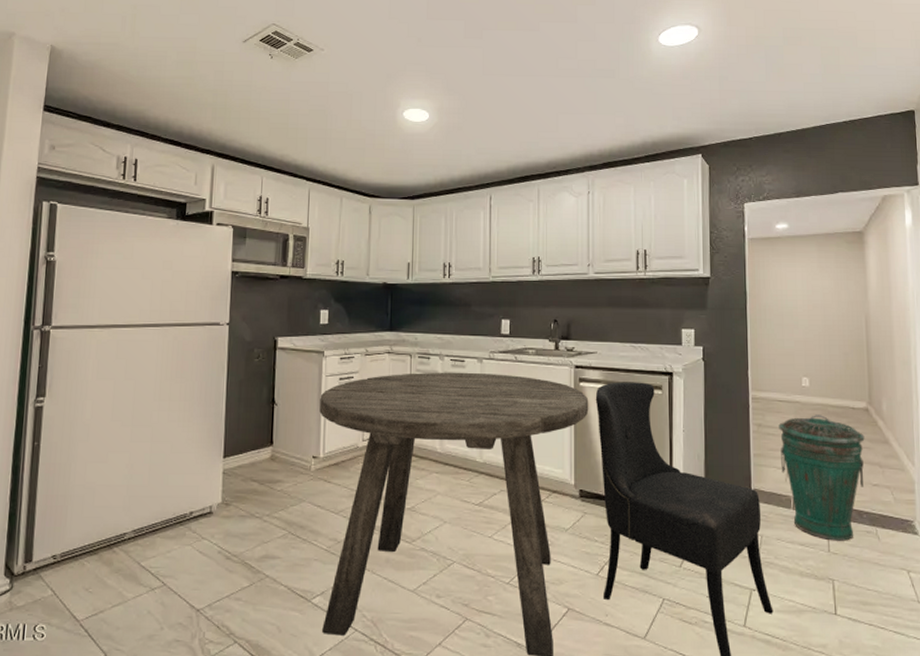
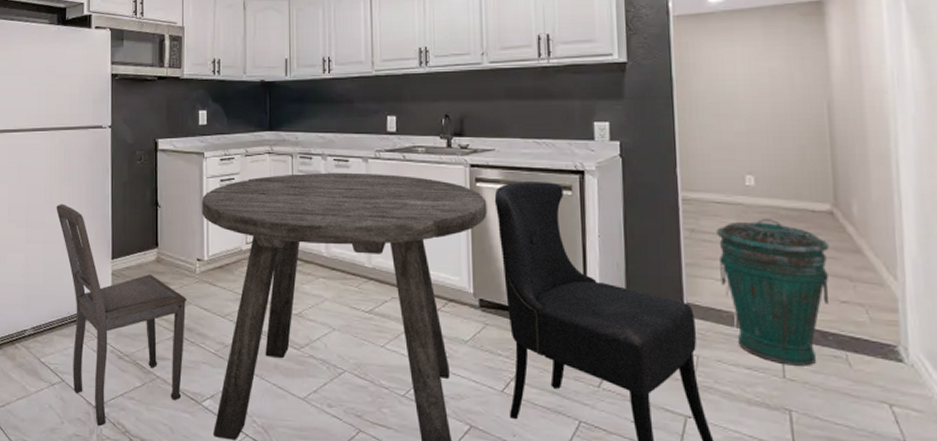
dining chair: none [166,401,301,629] -> present [56,204,187,426]

